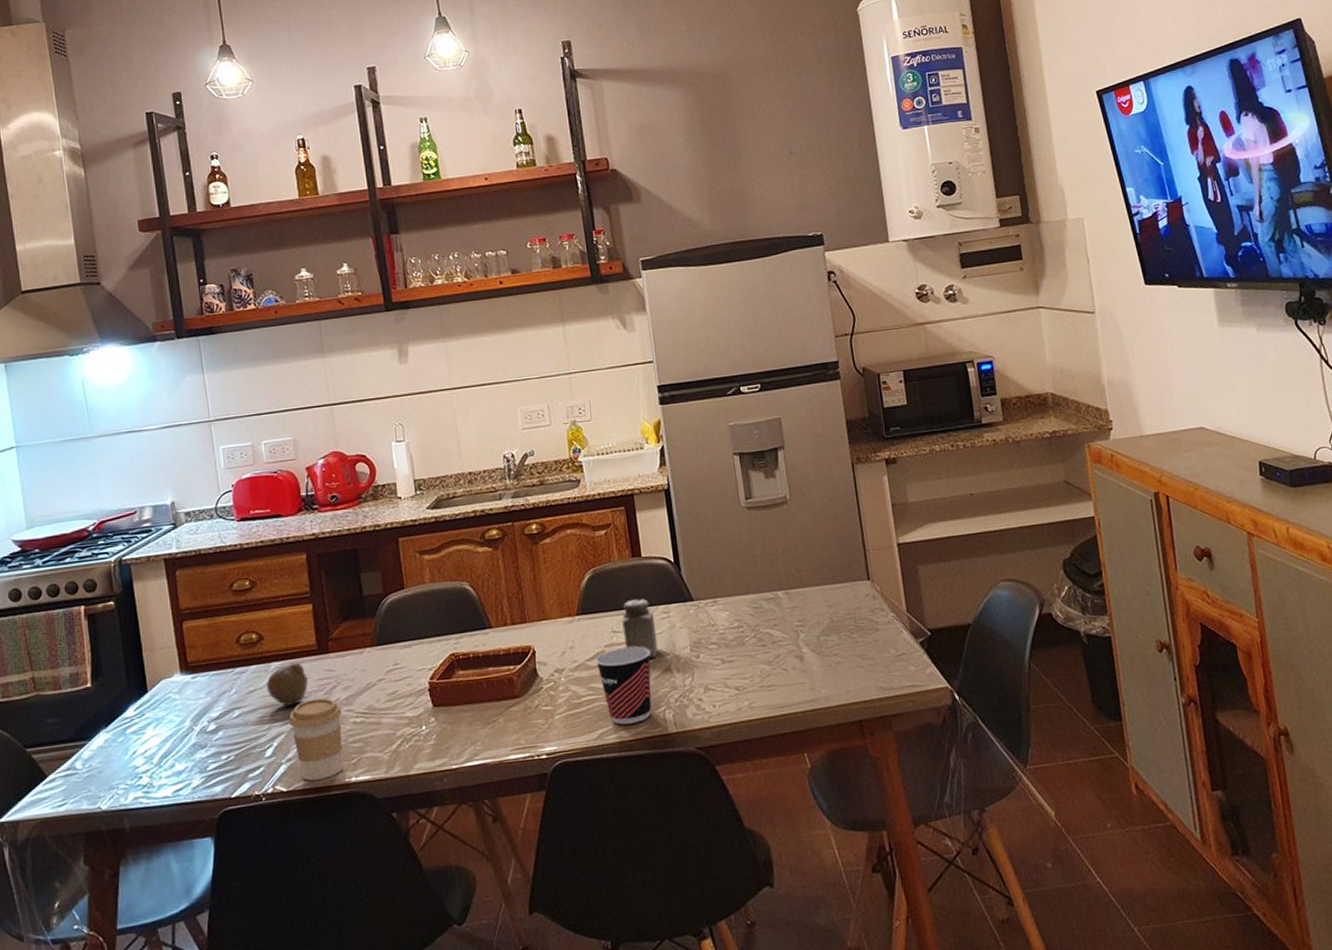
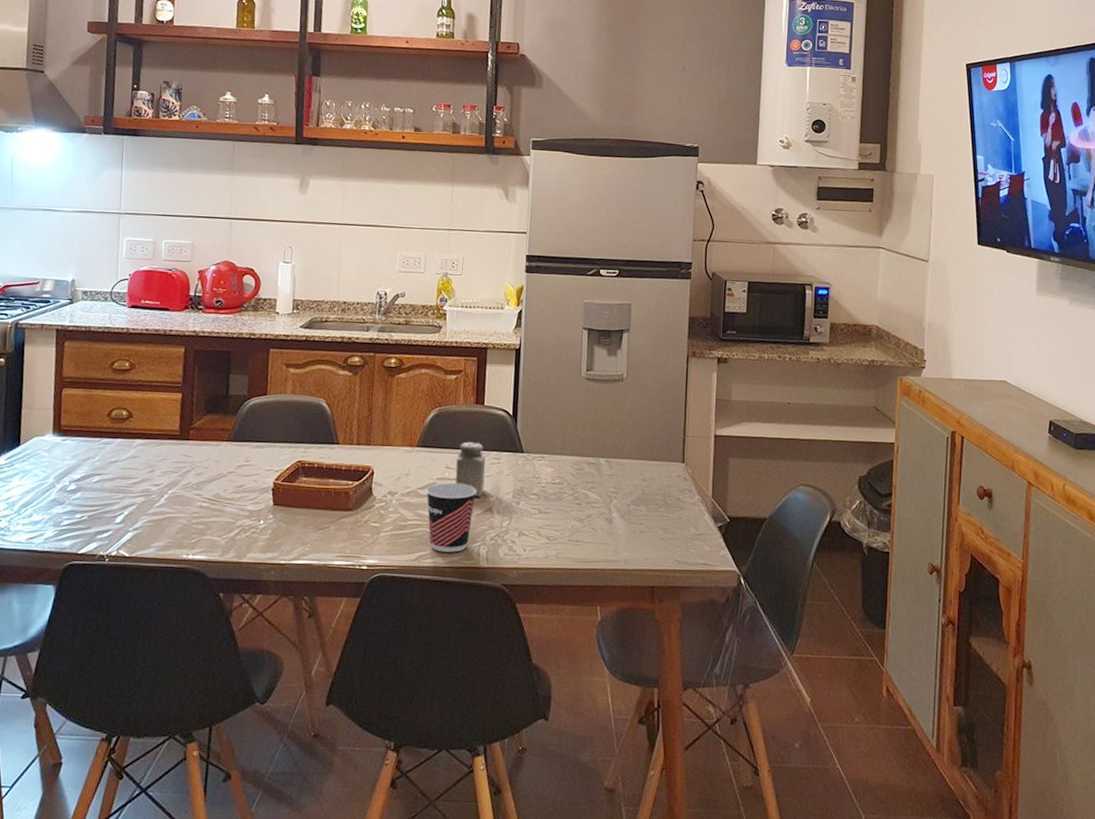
fruit: present [267,662,308,706] -> none [127,442,166,481]
coffee cup: present [289,697,343,781] -> none [142,478,191,552]

